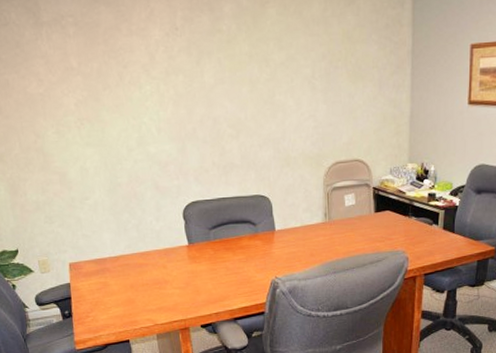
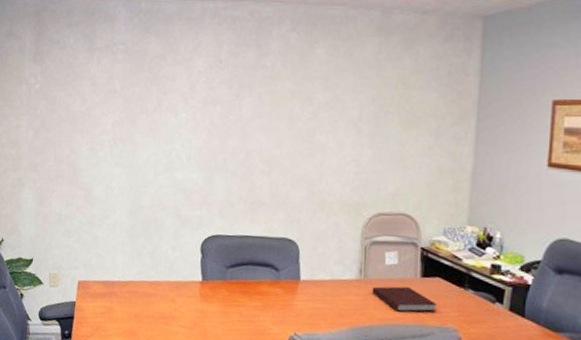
notebook: none [336,223,388,244] -> present [372,286,437,312]

